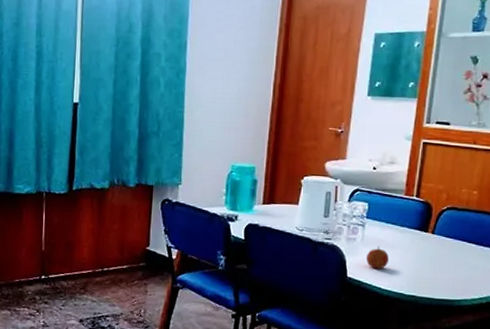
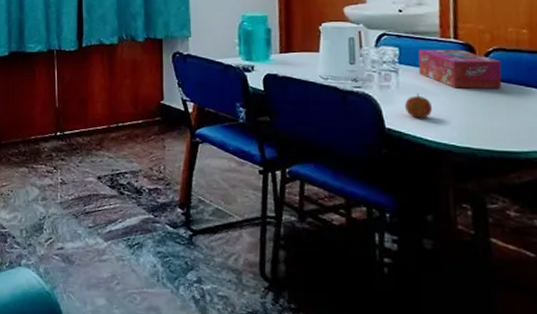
tissue box: none [382,205,452,244] -> present [418,49,502,89]

